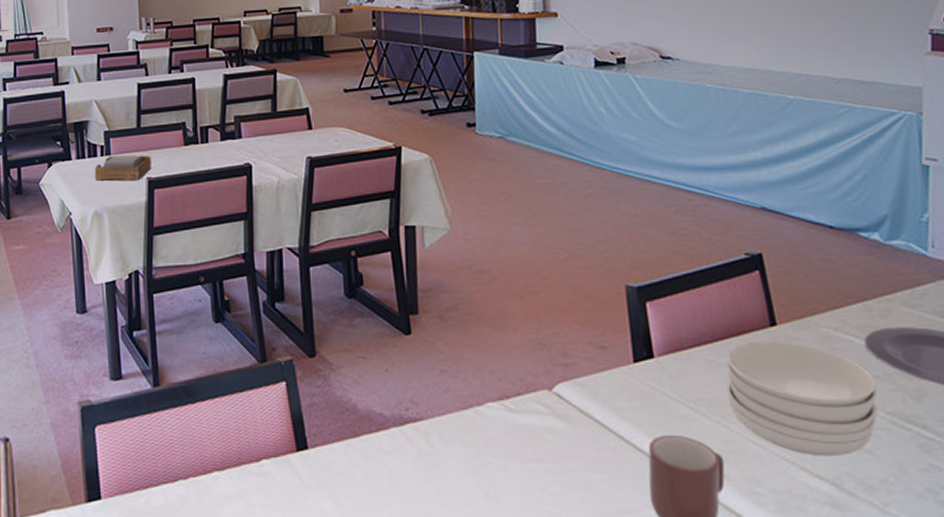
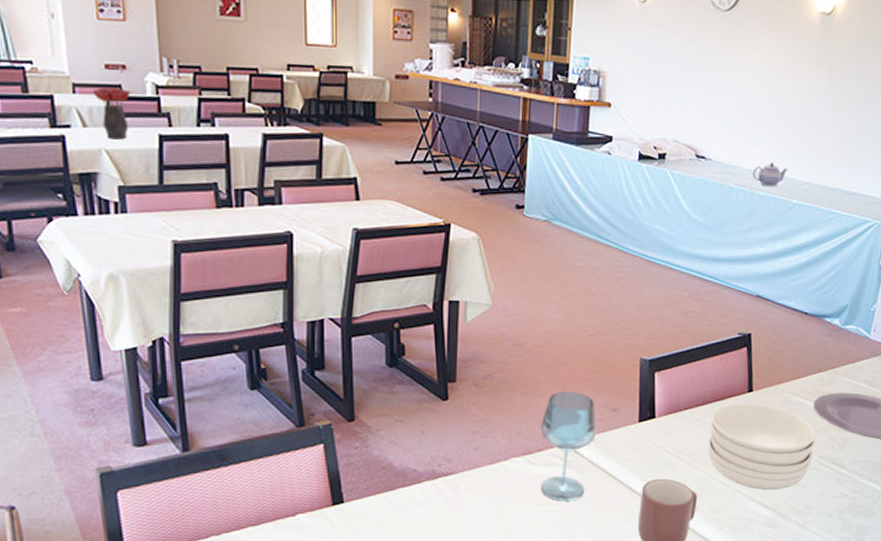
bouquet: none [87,46,117,91] -> present [93,86,132,140]
napkin holder: present [94,155,151,181] -> none [107,214,177,243]
wine glass: none [516,324,584,459] -> present [540,391,597,501]
teapot: none [731,56,776,83] -> present [752,162,788,187]

